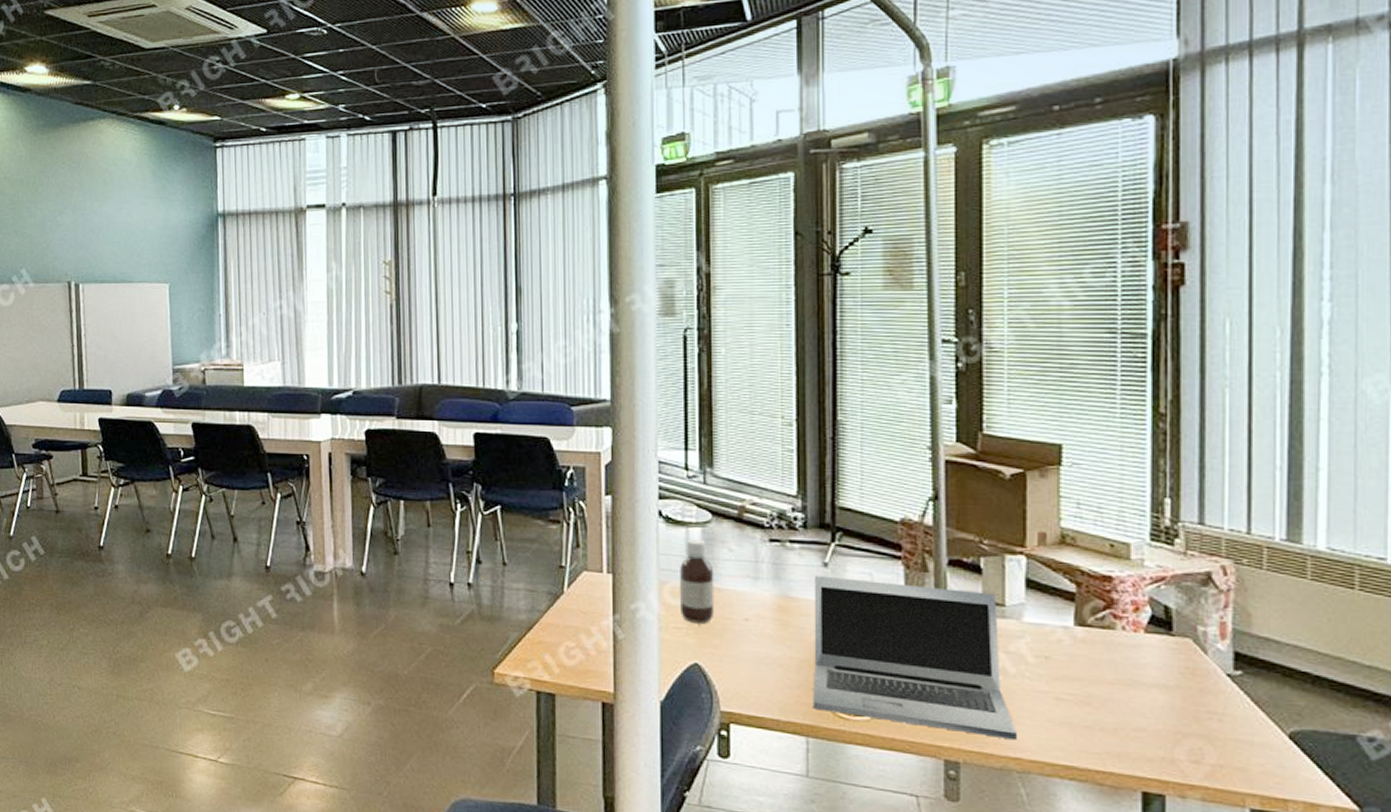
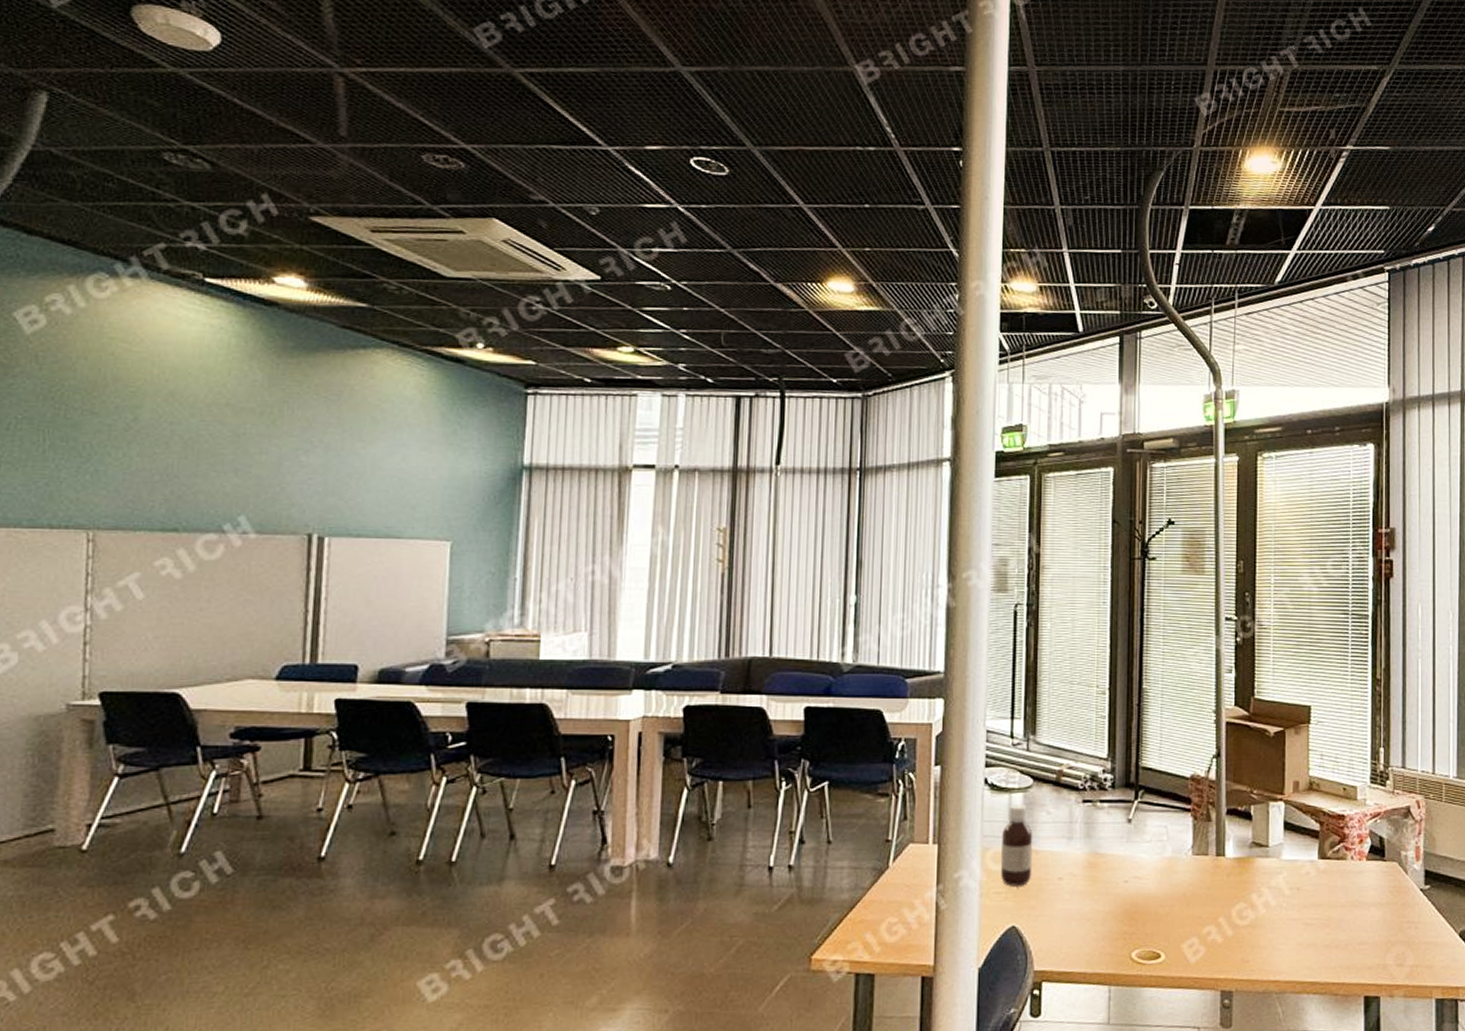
laptop: present [813,575,1018,741] -> none [1115,831,1277,965]

